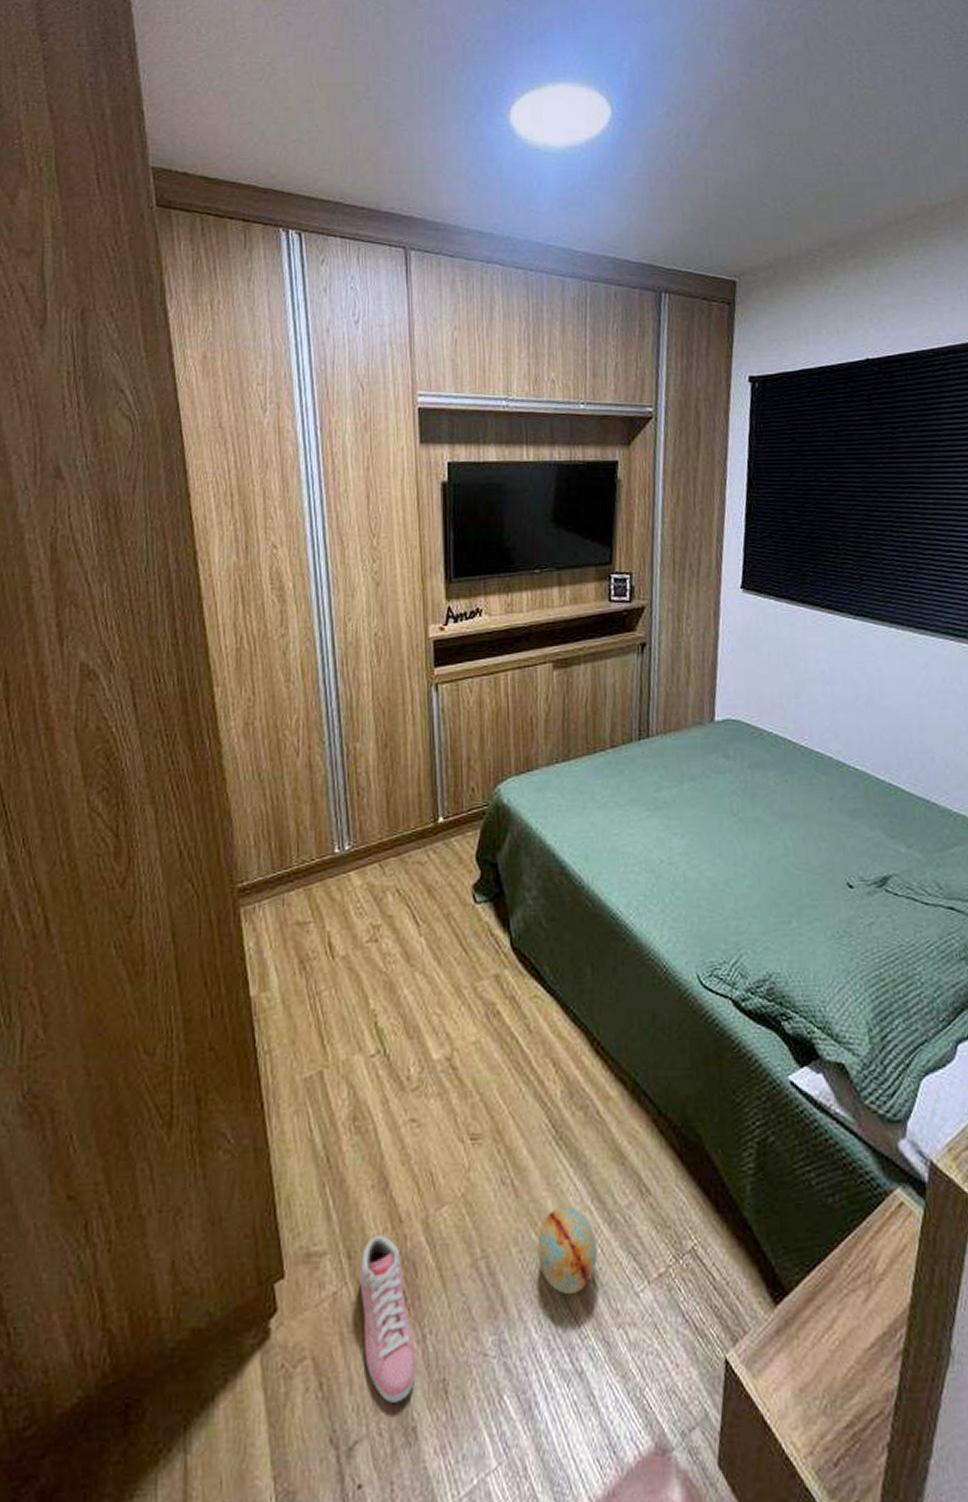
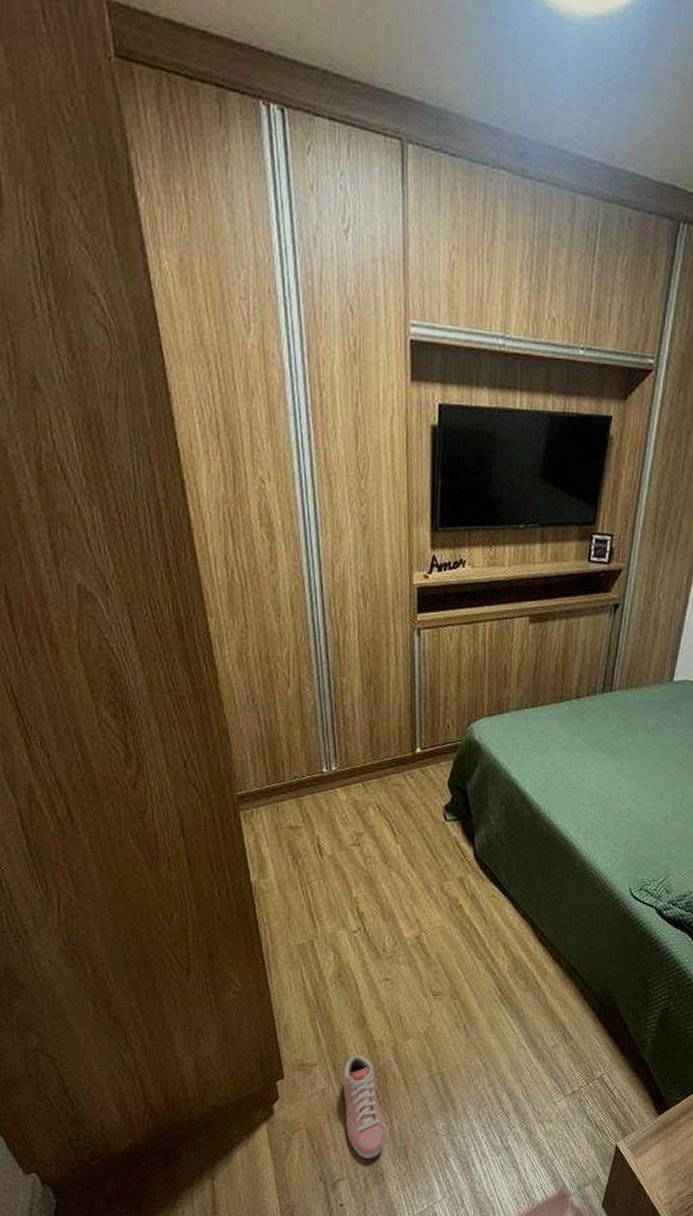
ball: present [537,1206,597,1295] -> none [481,1044,527,1101]

